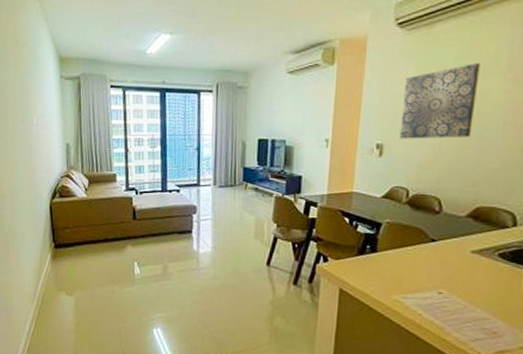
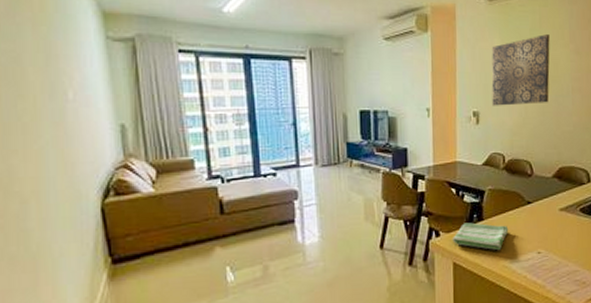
dish towel: none [341,252,406,285] -> present [453,222,509,251]

